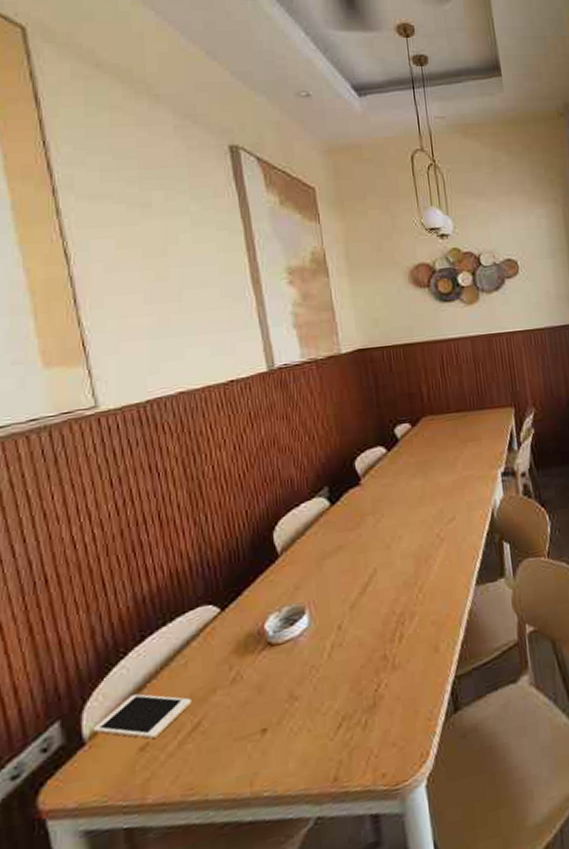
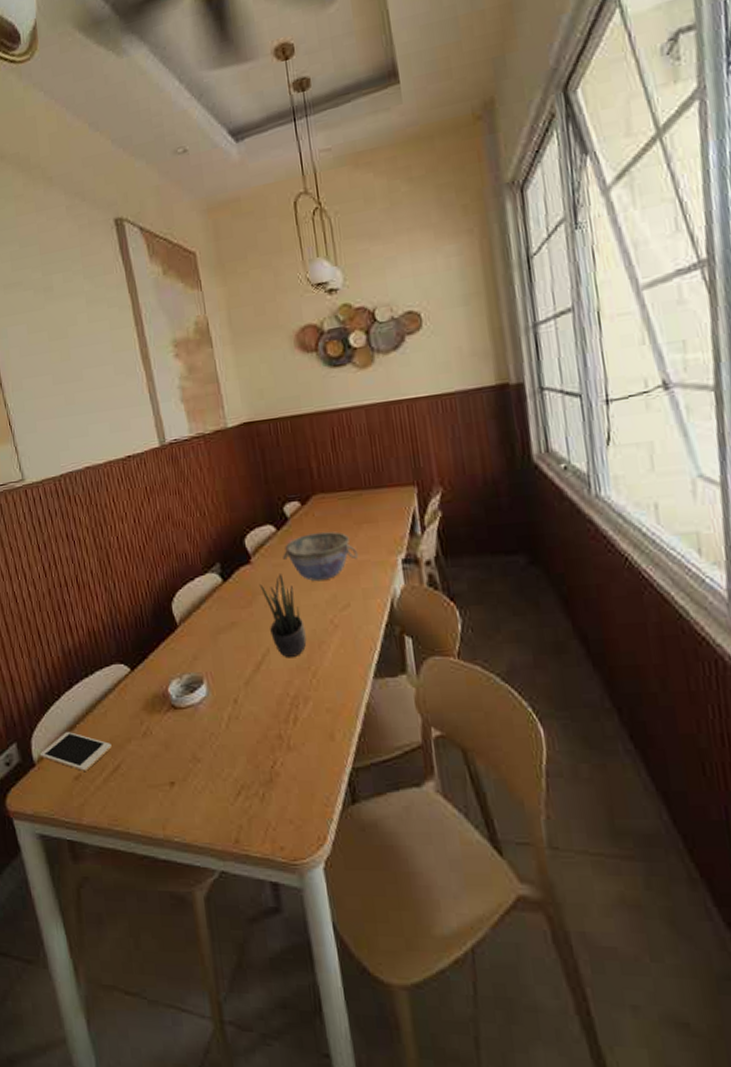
potted plant: none [368,493,414,575] -> present [259,574,307,657]
bowl: none [392,450,464,498] -> present [283,531,359,582]

